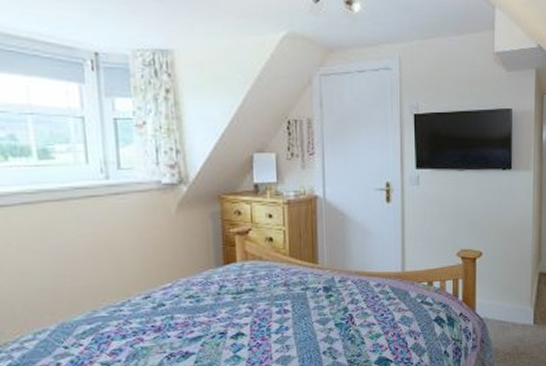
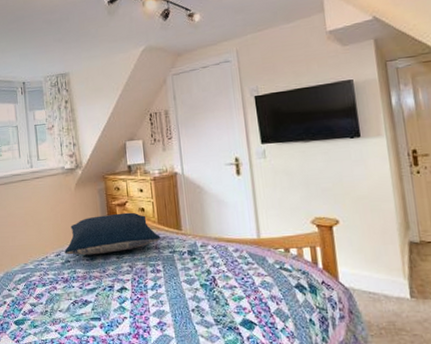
pillow: none [157,242,292,297] -> present [65,212,161,256]

